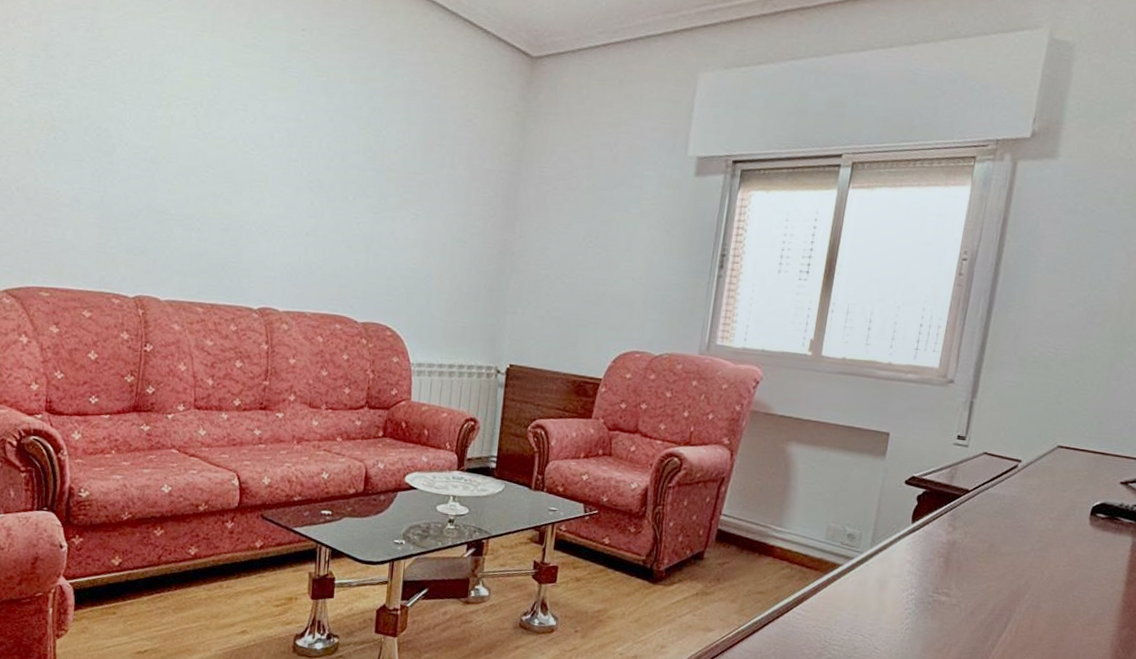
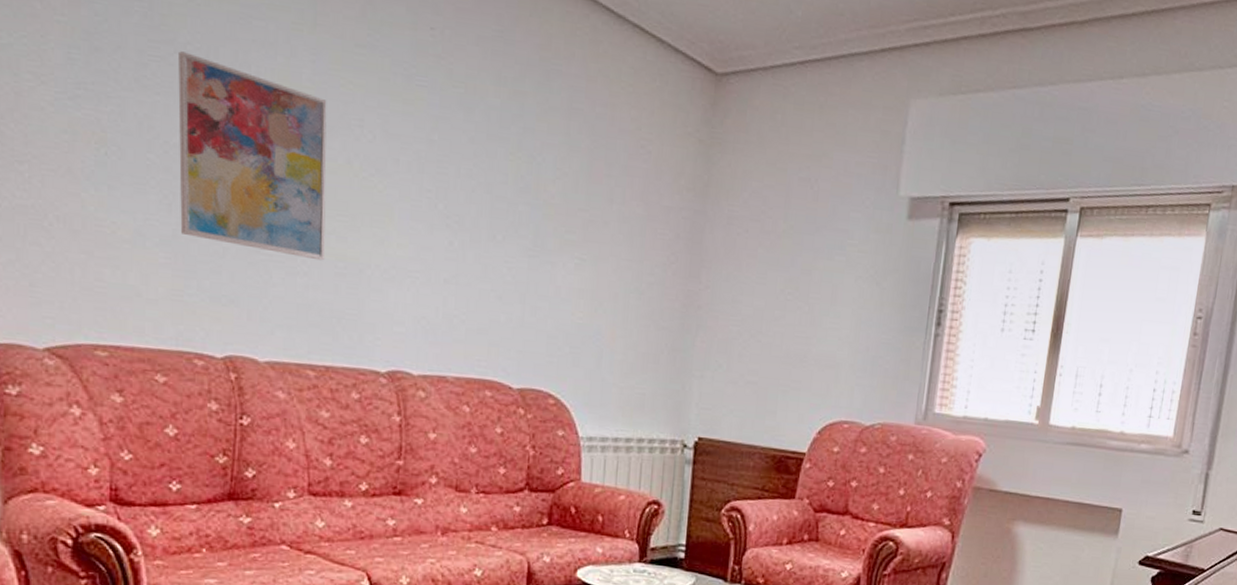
wall art: none [106,56,220,219] -> present [178,51,327,261]

